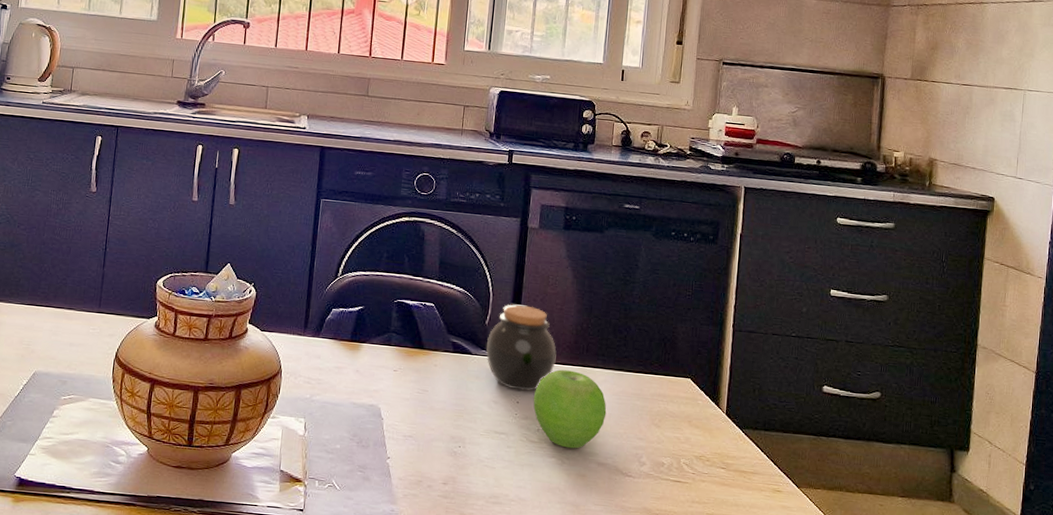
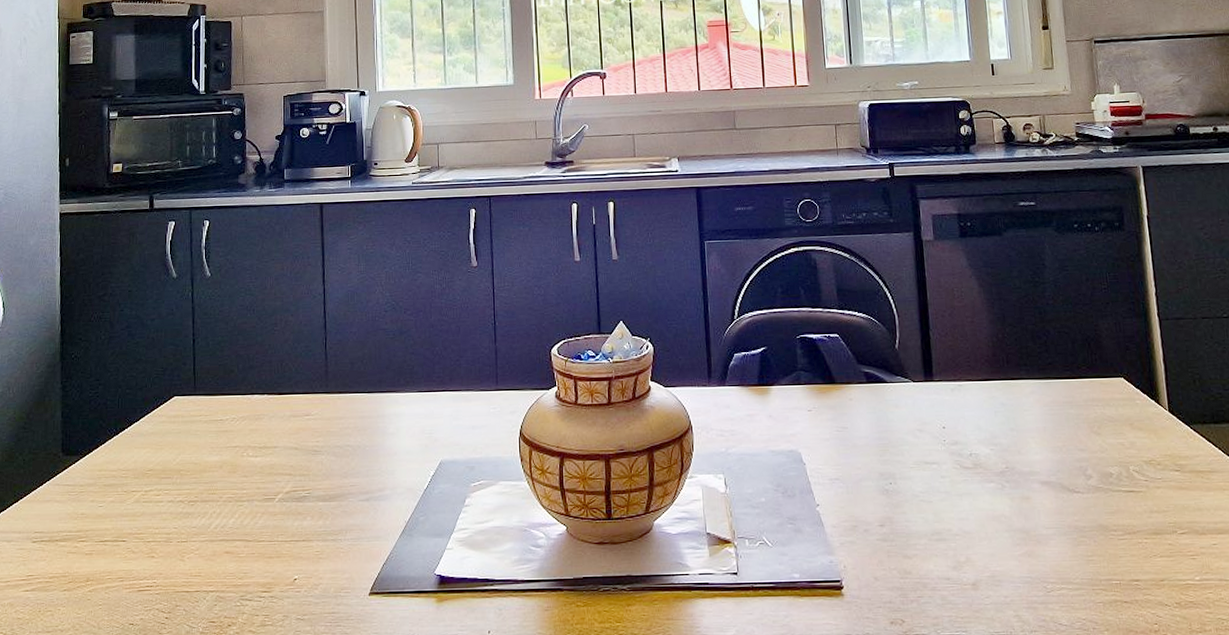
jar: present [486,304,557,391] -> none [900,322,977,415]
fruit: present [533,369,607,449] -> none [959,386,1041,470]

